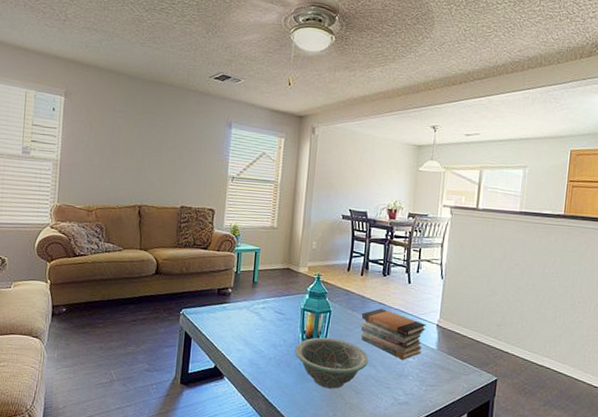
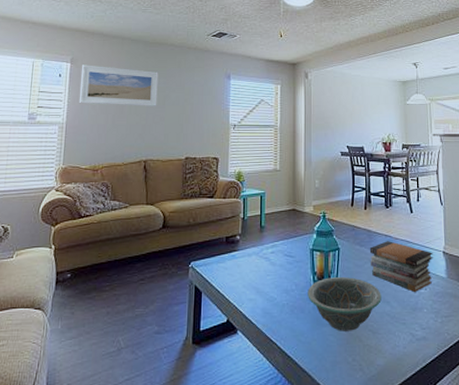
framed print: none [73,99,156,151] -> present [78,65,159,106]

